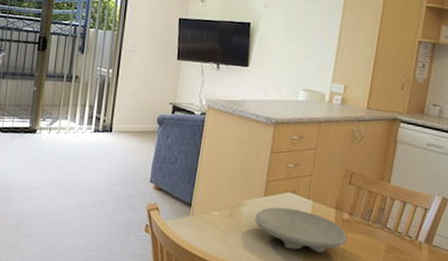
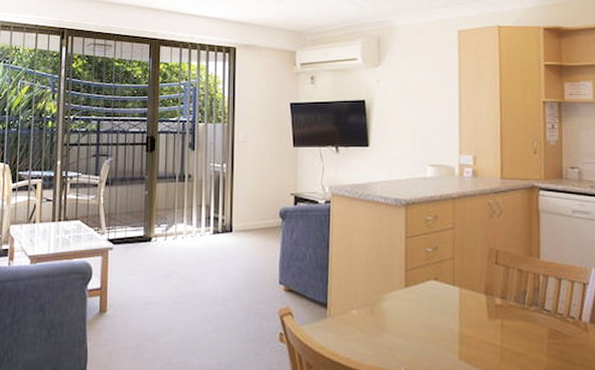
bowl: present [255,207,347,253] -> none [399,299,504,346]

